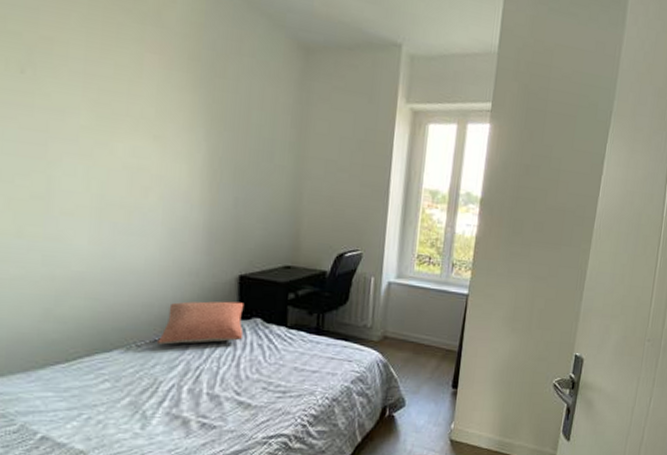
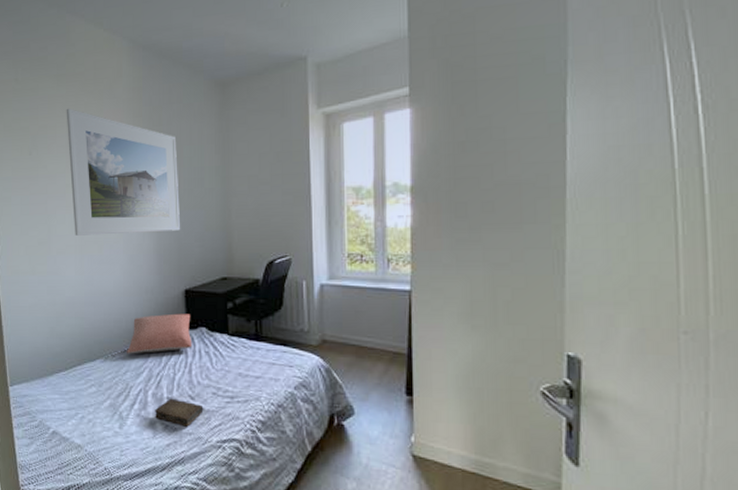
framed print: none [86,22,244,208] -> present [66,108,180,236]
book: none [190,394,251,424] -> present [155,398,204,427]

